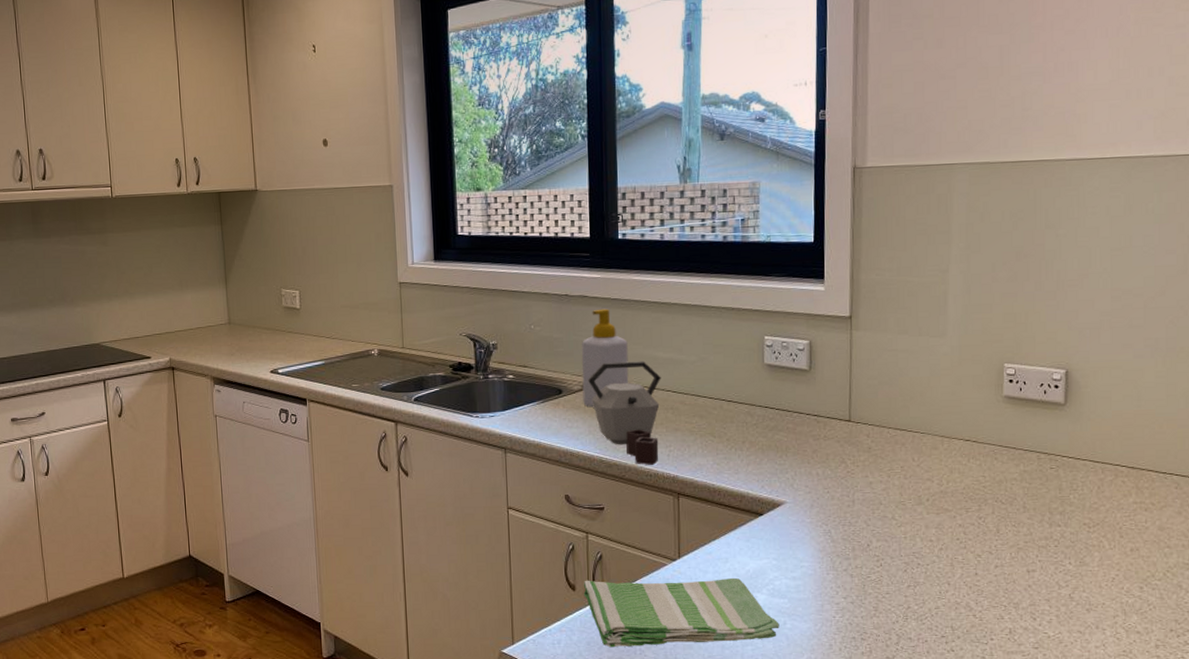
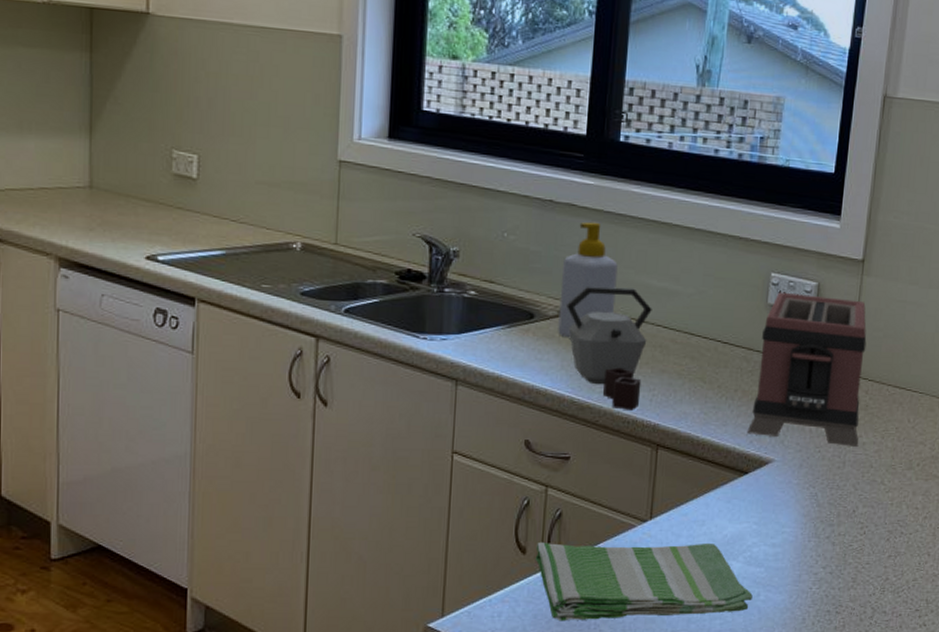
toaster: none [759,352,866,487] -> present [748,292,867,448]

